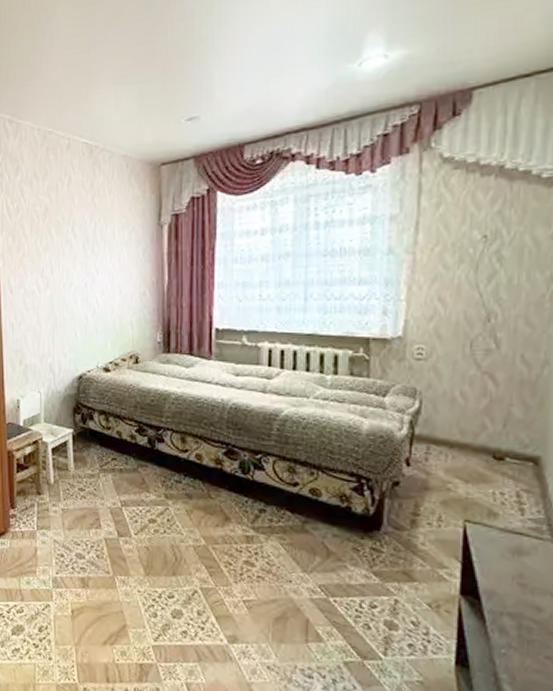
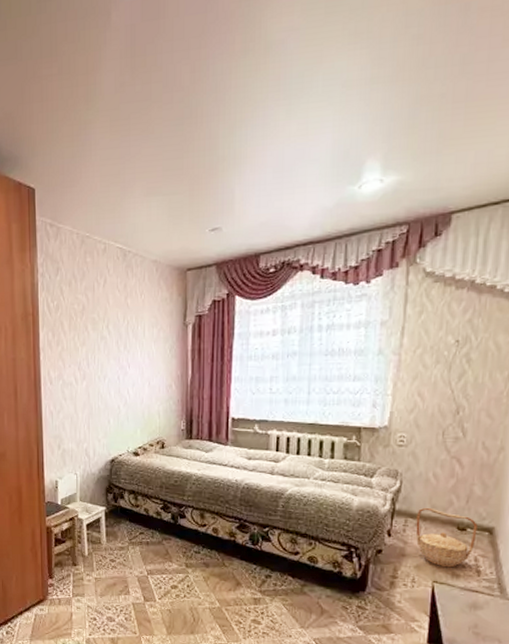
basket: none [441,432,519,505] -> present [415,507,478,568]

